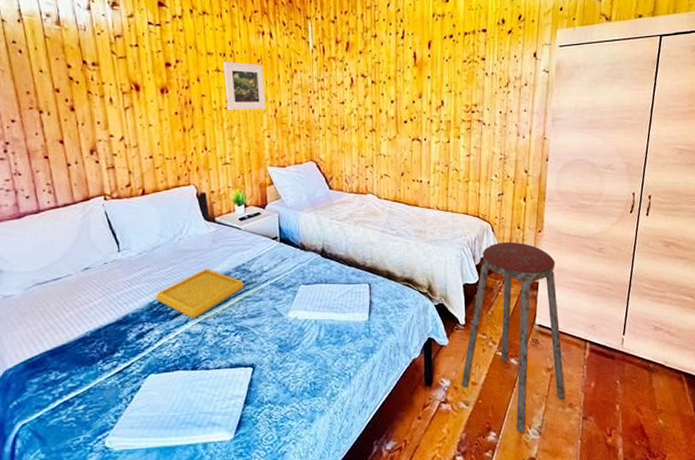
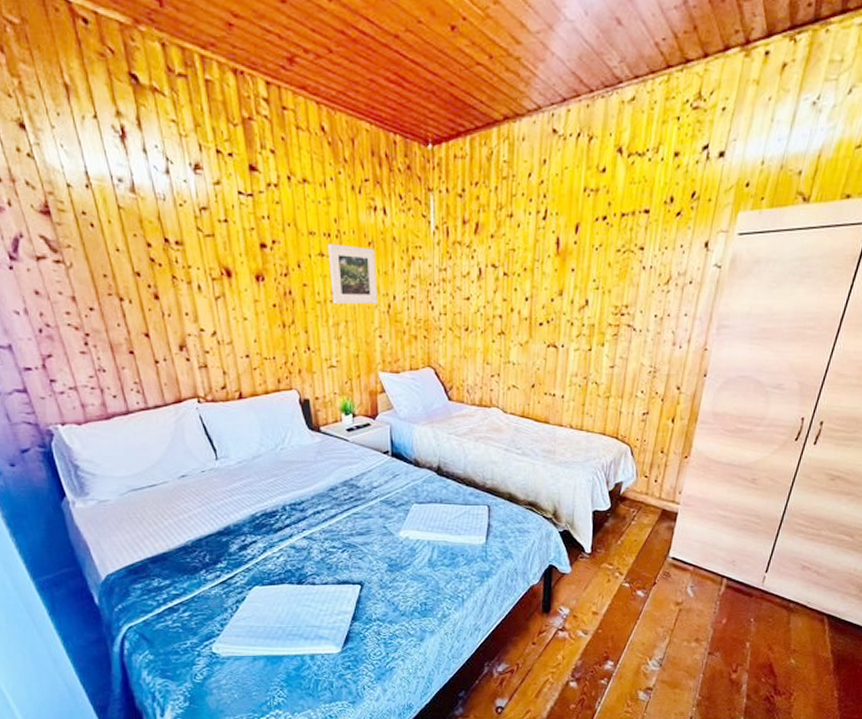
serving tray: present [156,269,245,320] -> none [258,482,353,534]
music stool: present [461,241,565,433] -> none [581,467,699,664]

